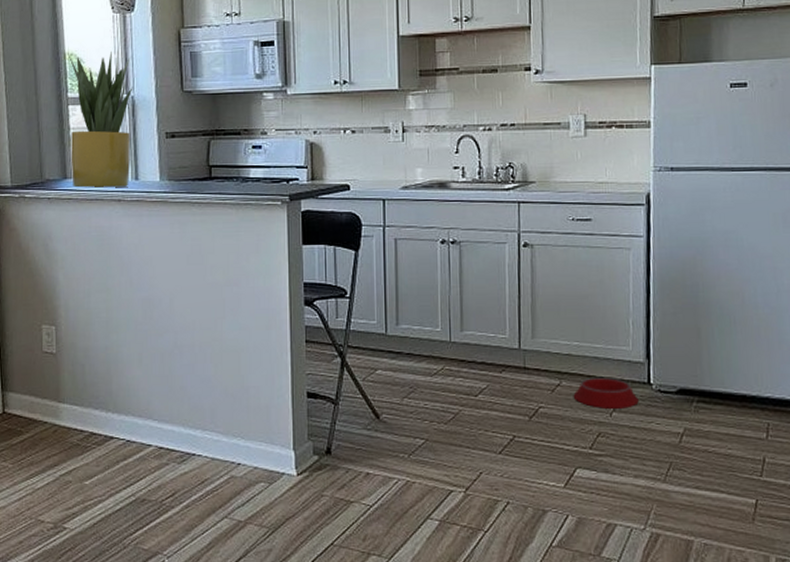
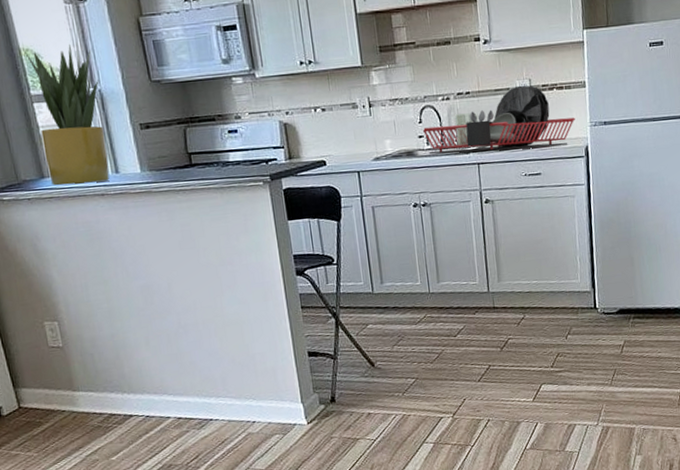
dish rack: none [458,120,636,192] -> present [422,85,575,155]
pet bowl: present [573,377,639,409] -> none [535,307,588,334]

